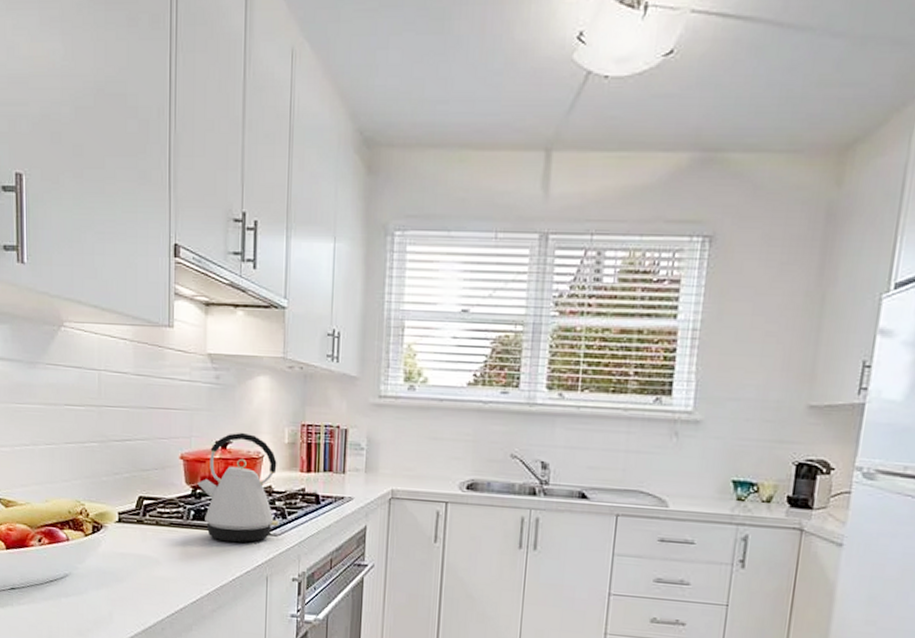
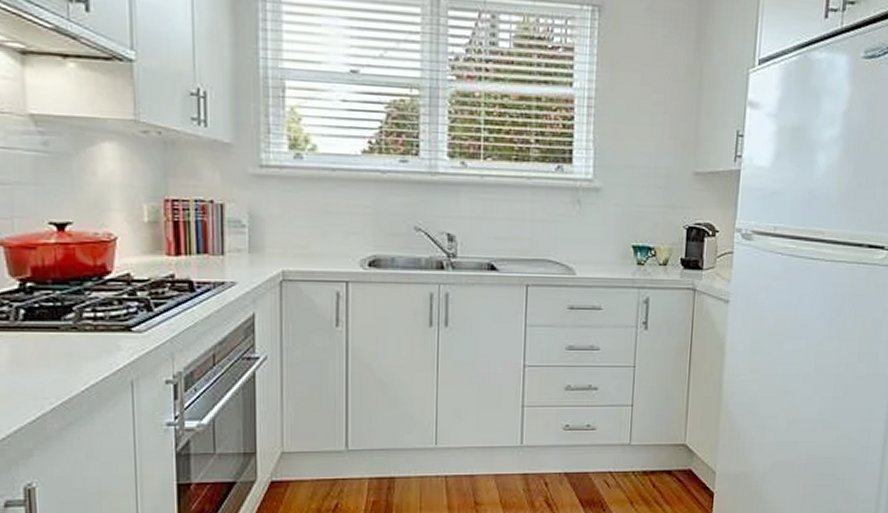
kettle: present [197,432,279,543] -> none [26,210,144,344]

